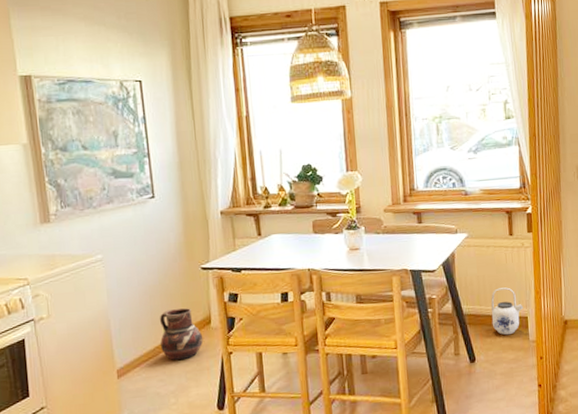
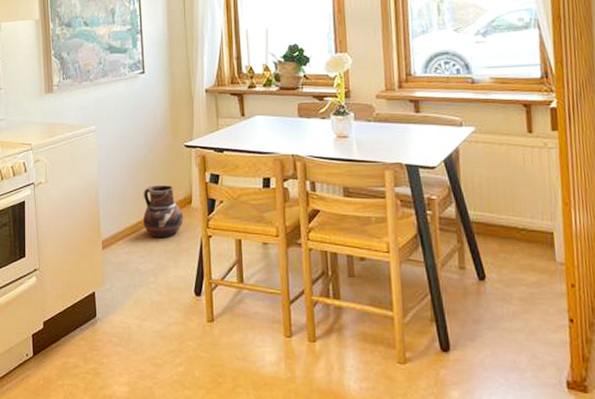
teapot: present [491,287,524,335] -> none [505,194,548,252]

